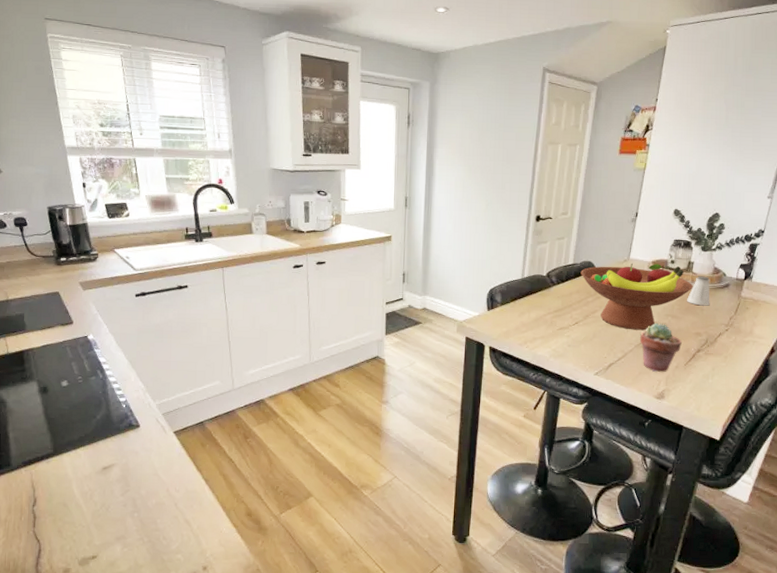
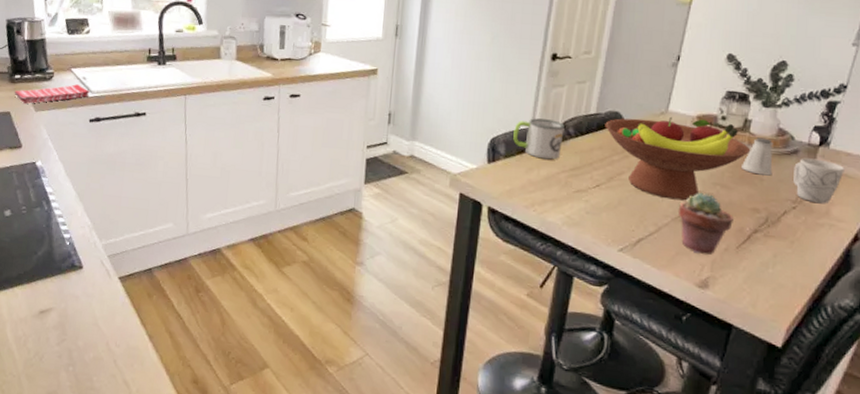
dish towel: none [61,263,134,284] -> present [14,84,90,104]
mug: none [507,270,548,304] -> present [513,118,565,160]
mug: none [726,290,763,326] -> present [793,158,844,204]

